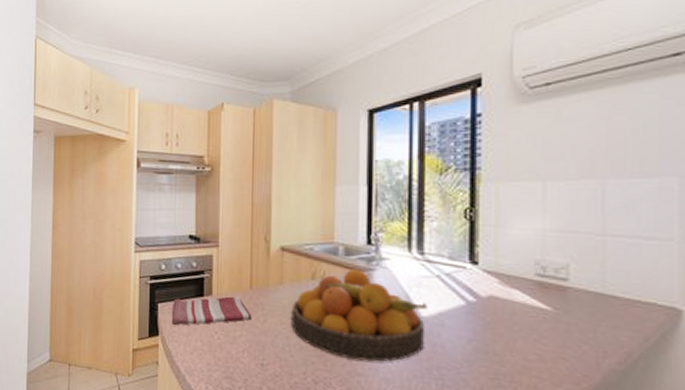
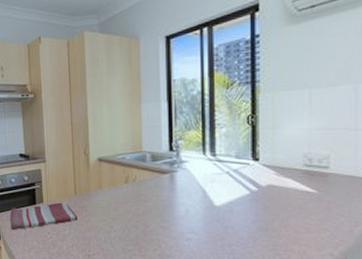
fruit bowl: present [291,268,428,362] -> none [110,171,220,245]

